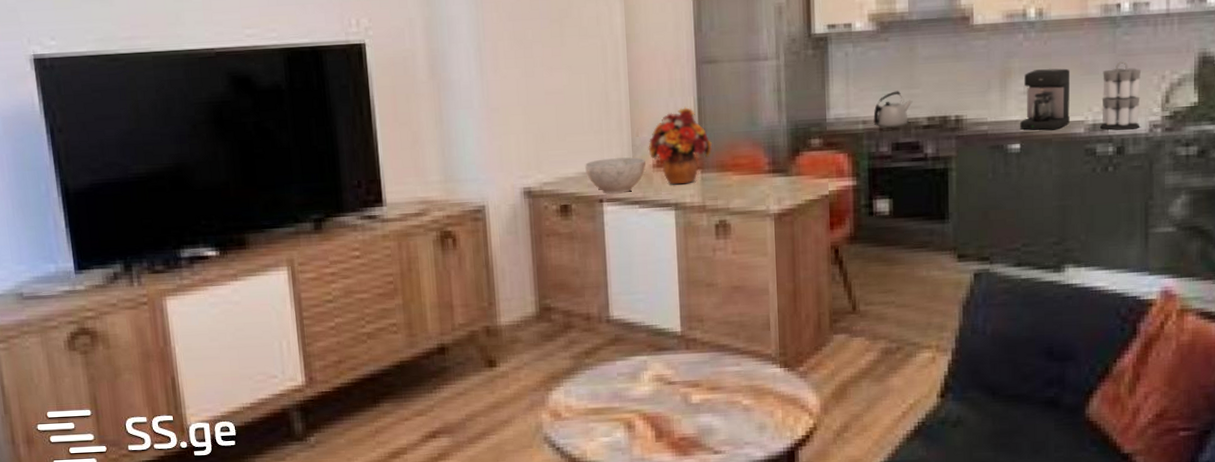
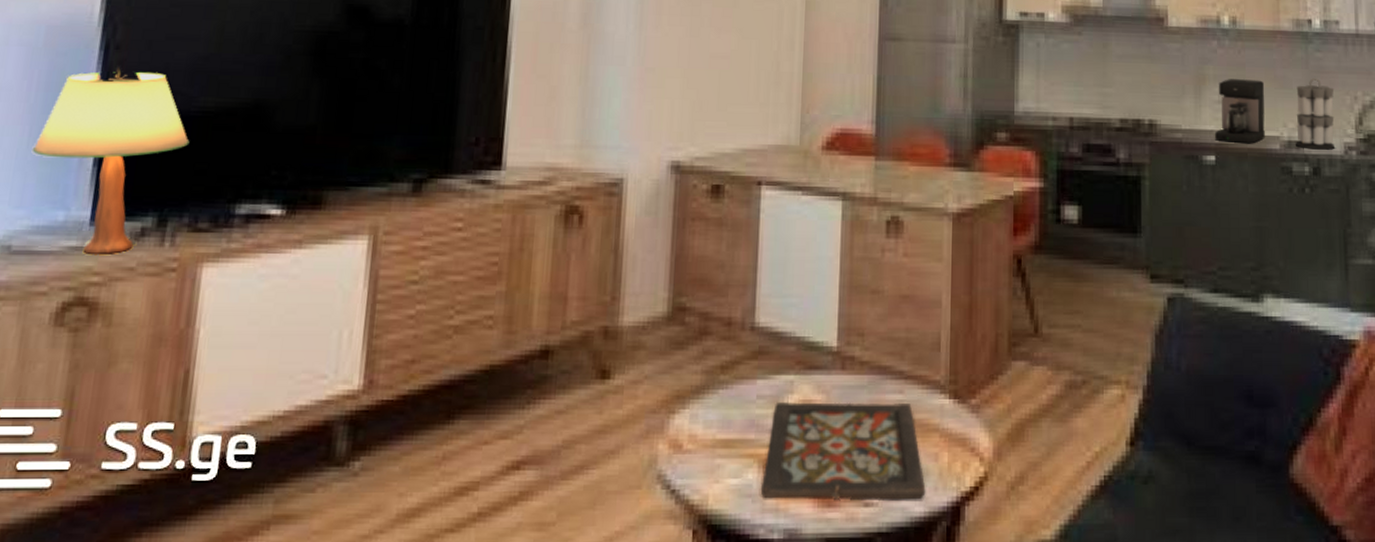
table lamp: none [17,146,134,297] -> present [31,66,190,256]
bowl: present [584,157,646,194] -> none [744,135,814,177]
decorative tray: none [627,373,765,450] -> present [760,402,926,500]
flower arrangement: present [648,106,712,185] -> none [818,84,889,172]
kettle: present [873,91,913,129] -> none [1064,88,1105,128]

